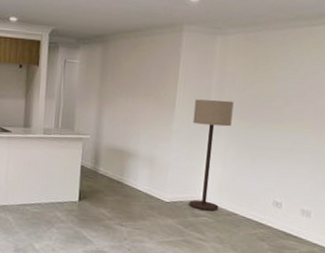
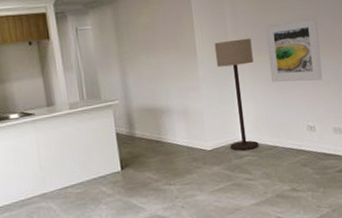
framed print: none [245,91,309,159] -> present [265,16,323,82]

